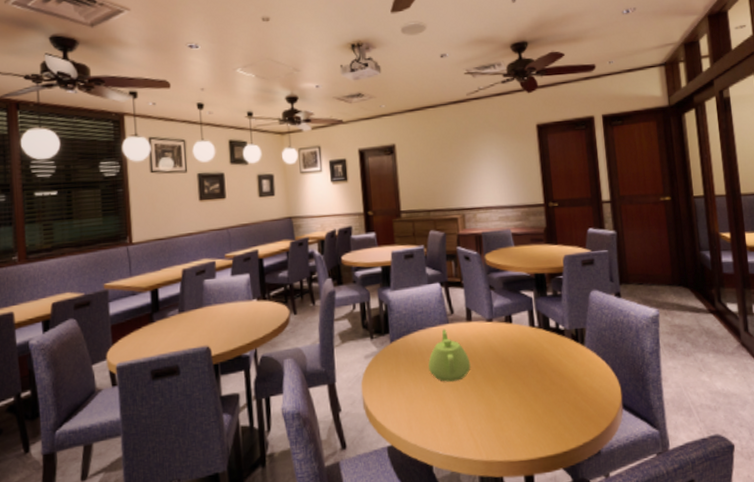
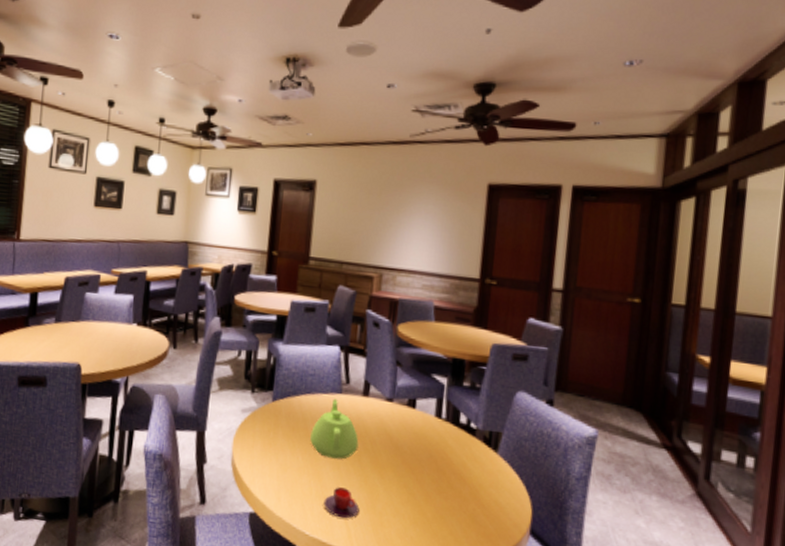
teacup: none [450,405,482,433] -> present [323,487,360,519]

